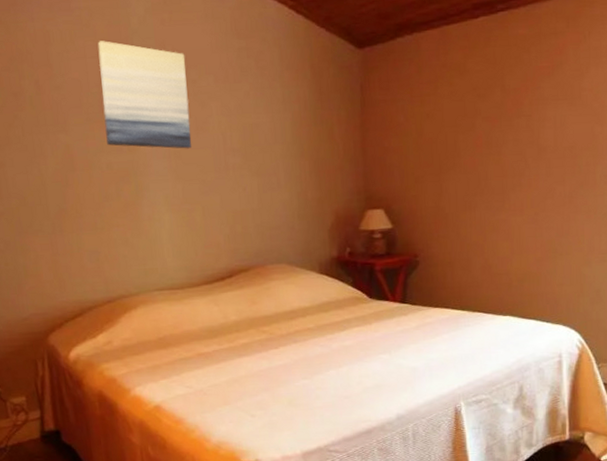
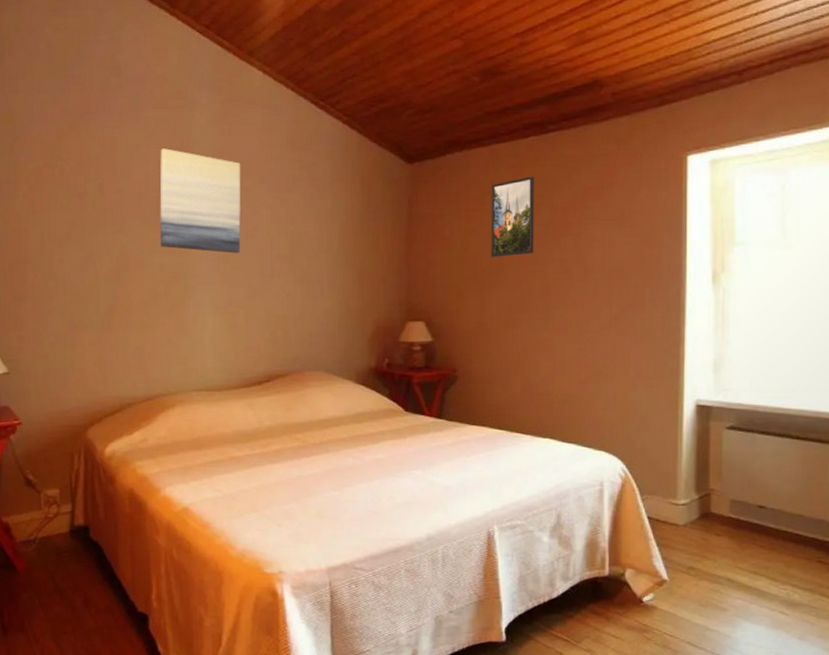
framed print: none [443,57,488,142] -> present [491,176,534,257]

